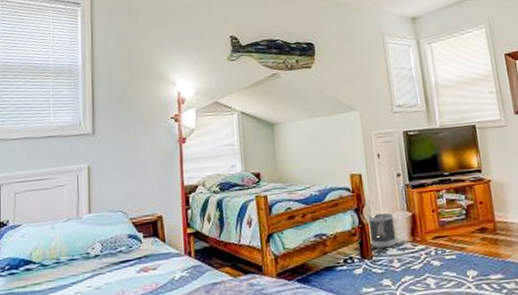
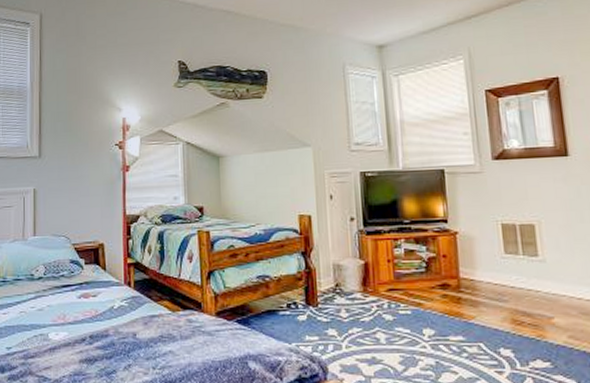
wastebasket: present [368,213,397,249] -> none [315,258,346,297]

